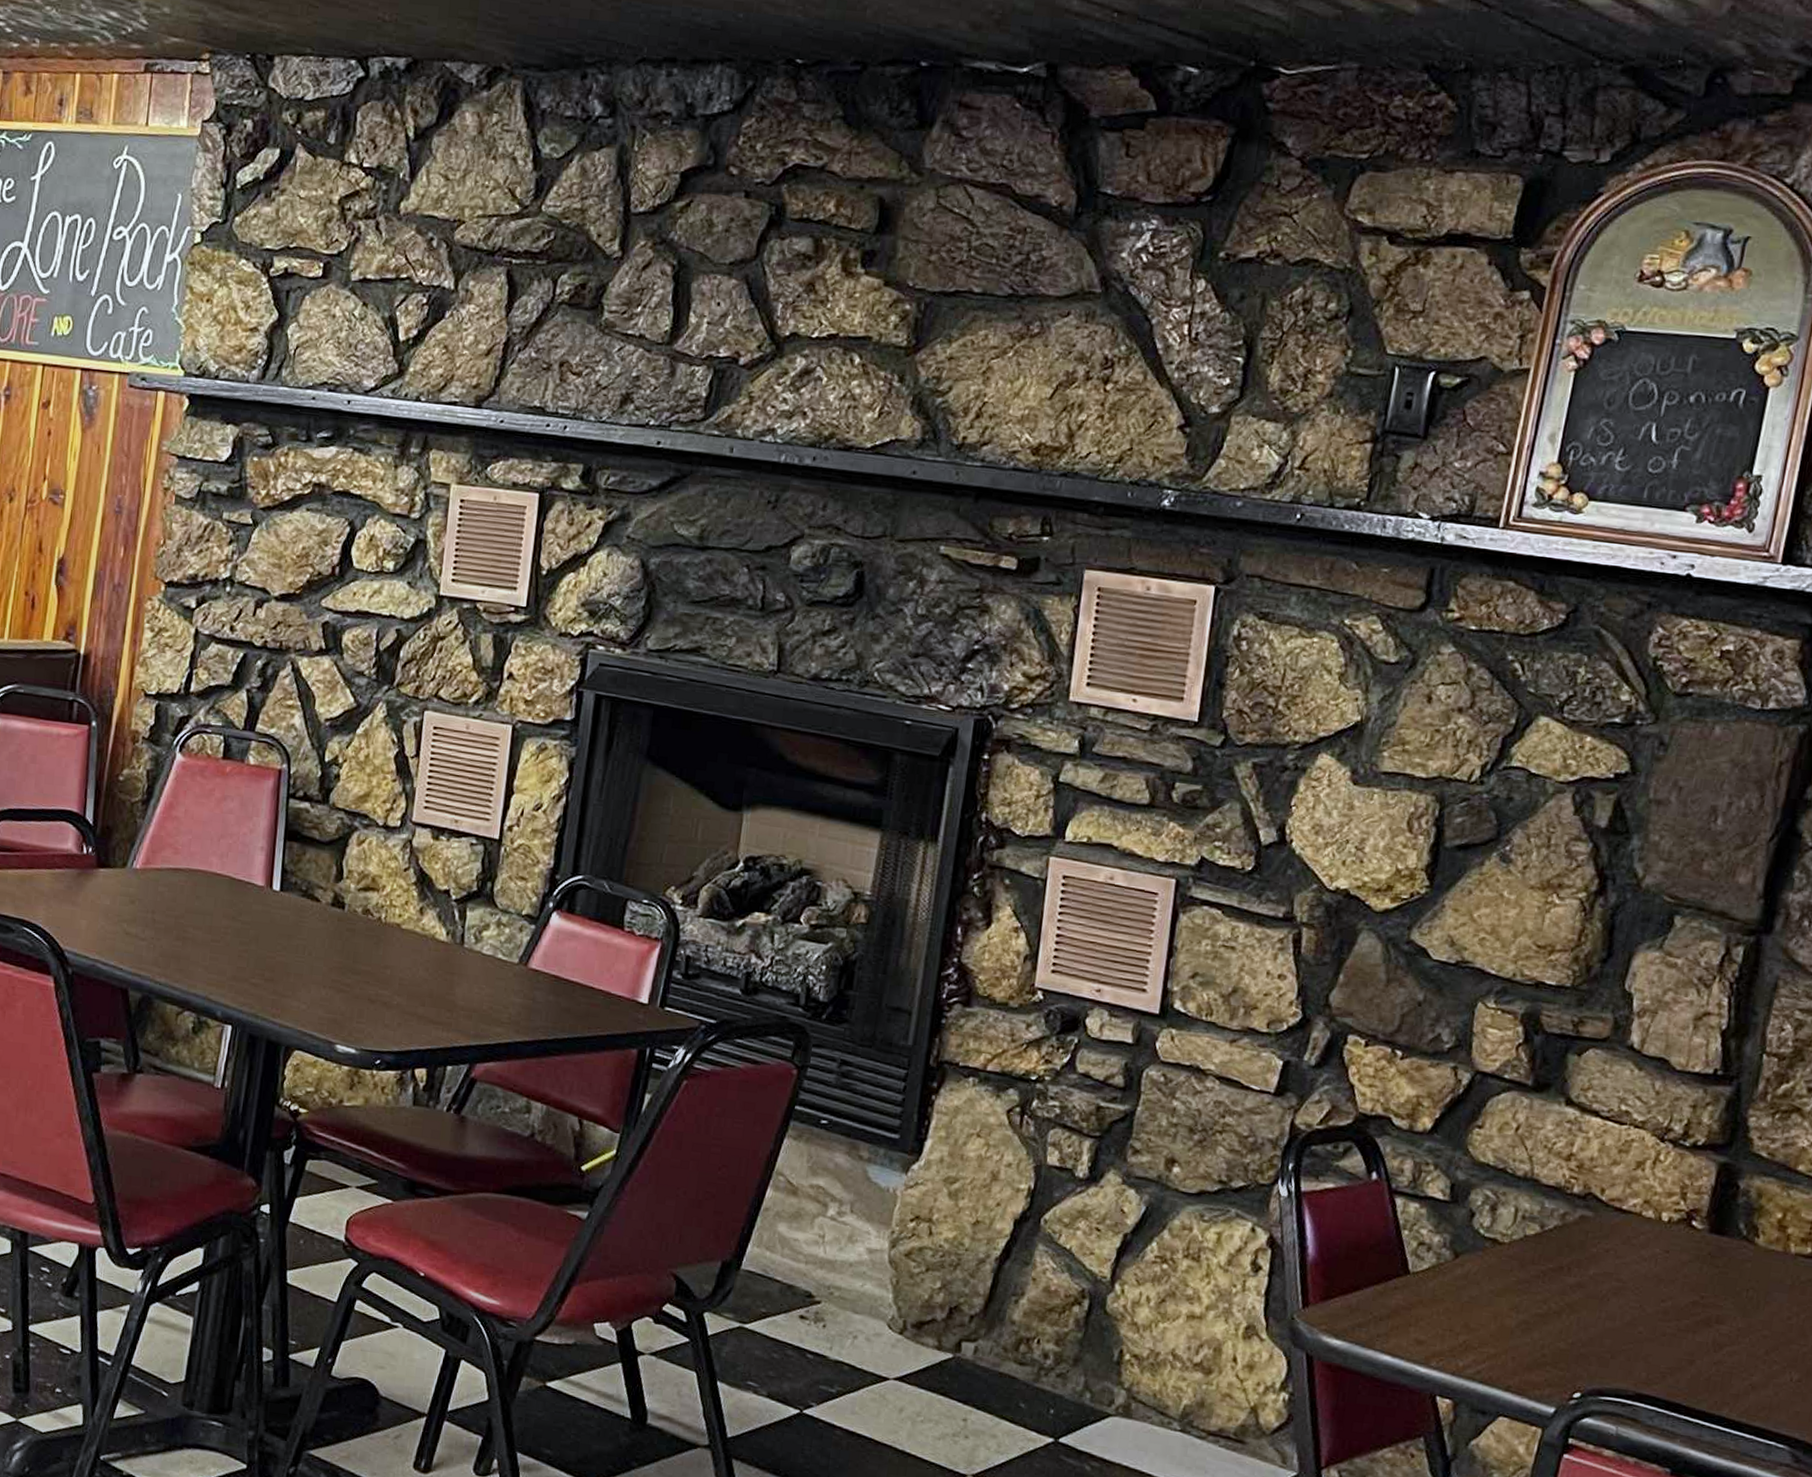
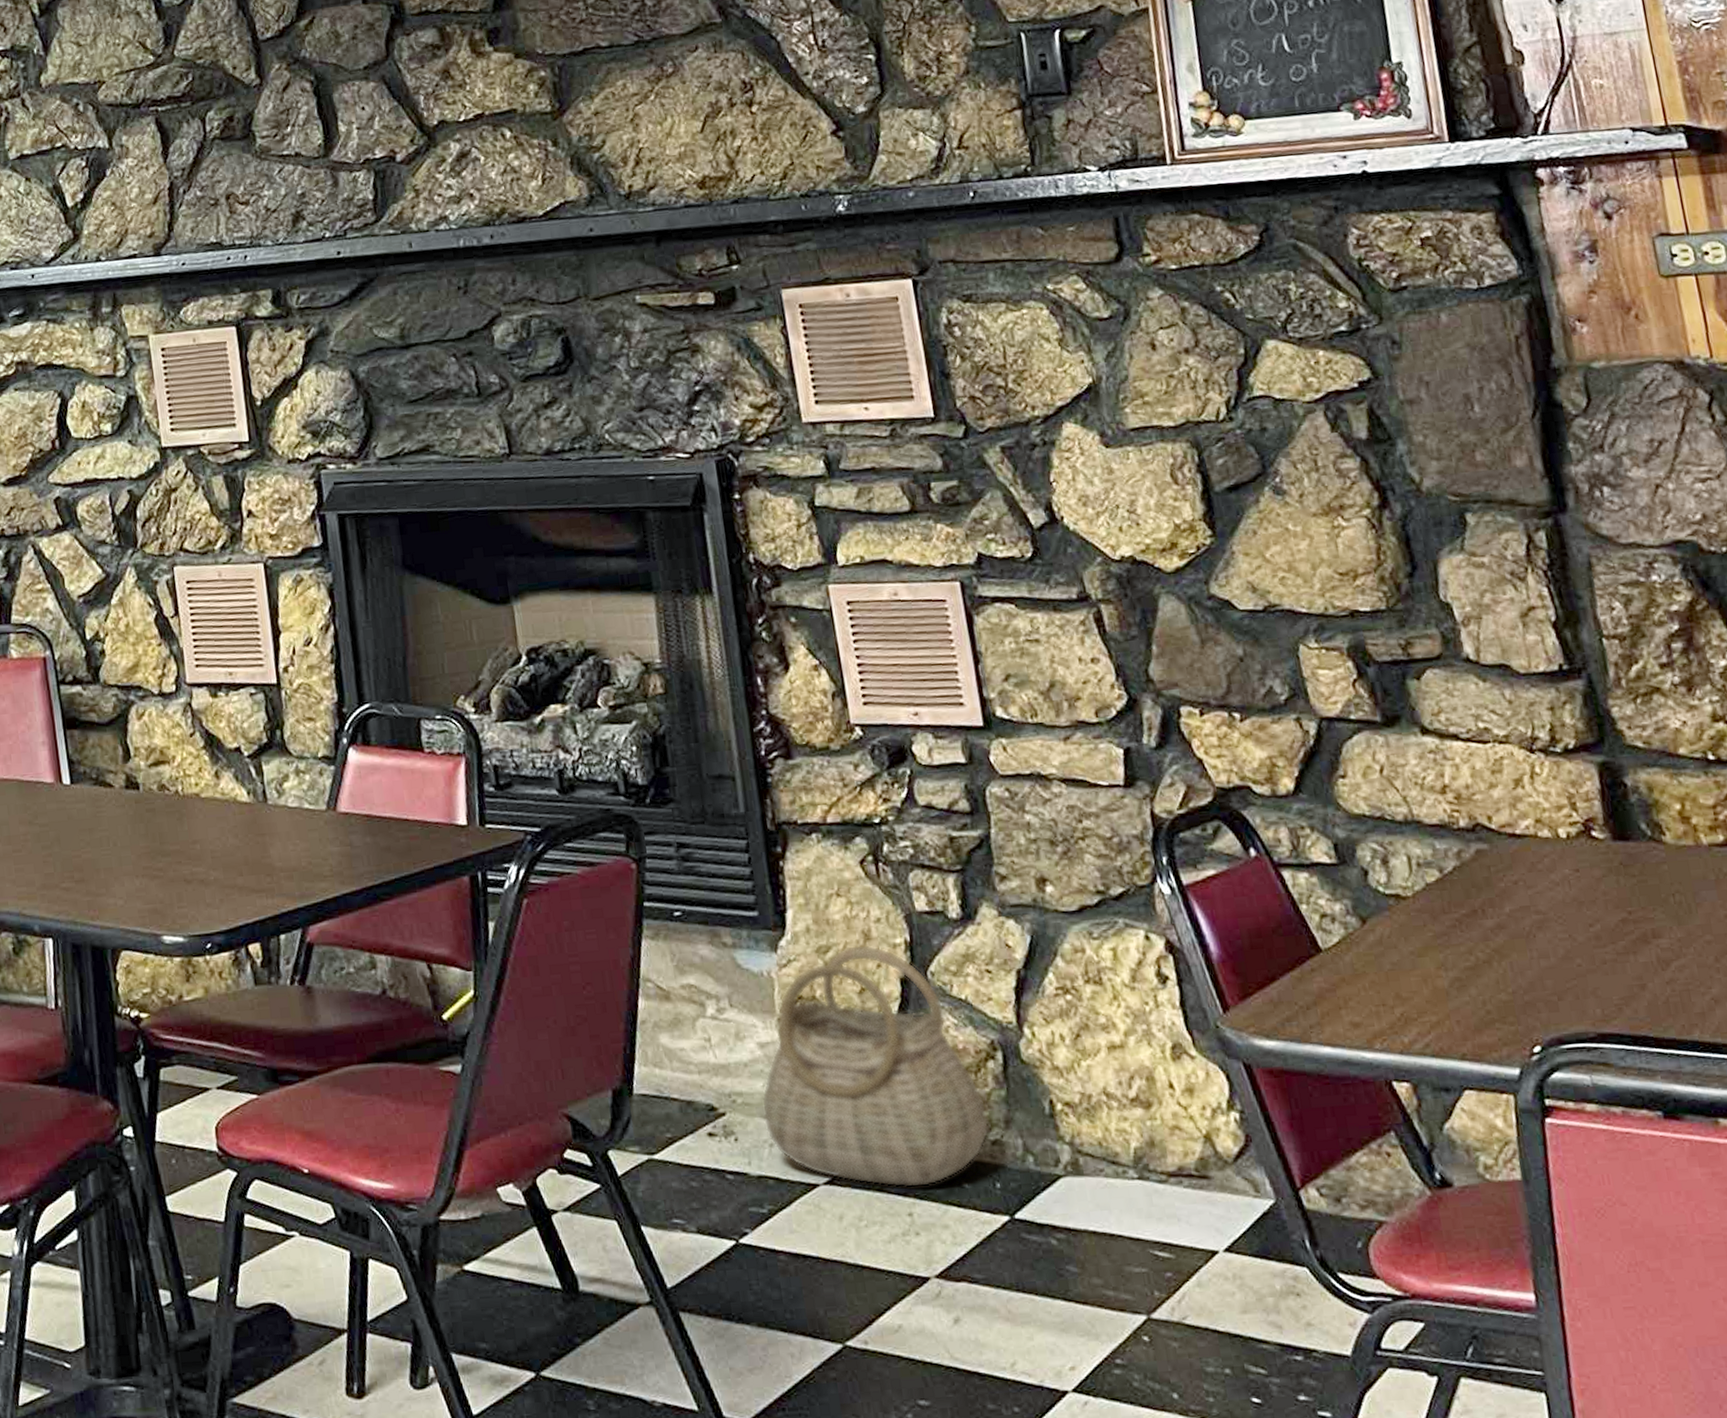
basket: none [853,1182,1062,1400] -> present [761,944,989,1188]

